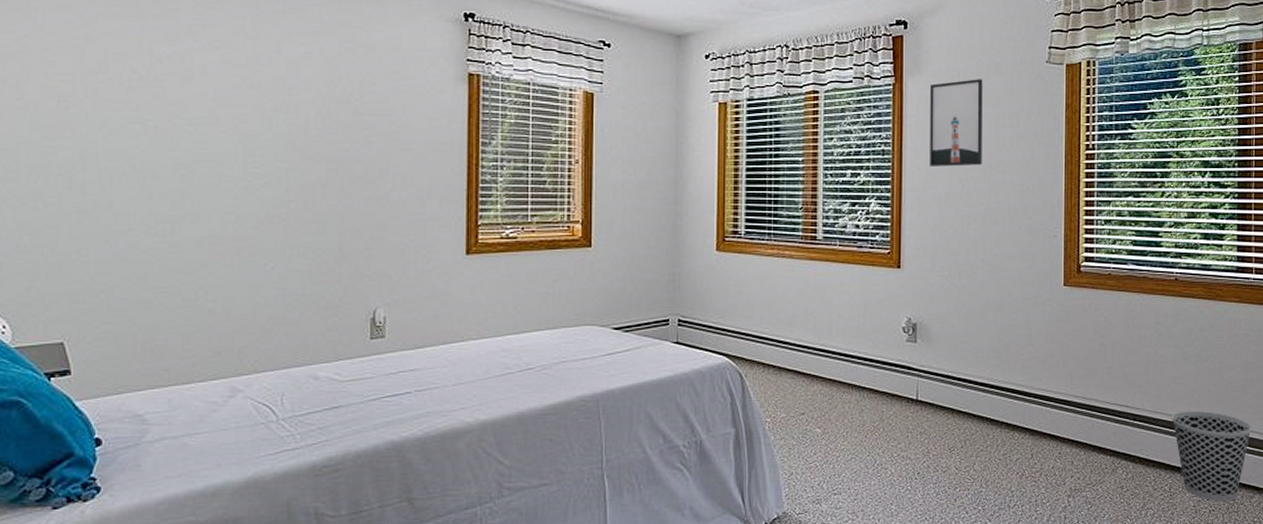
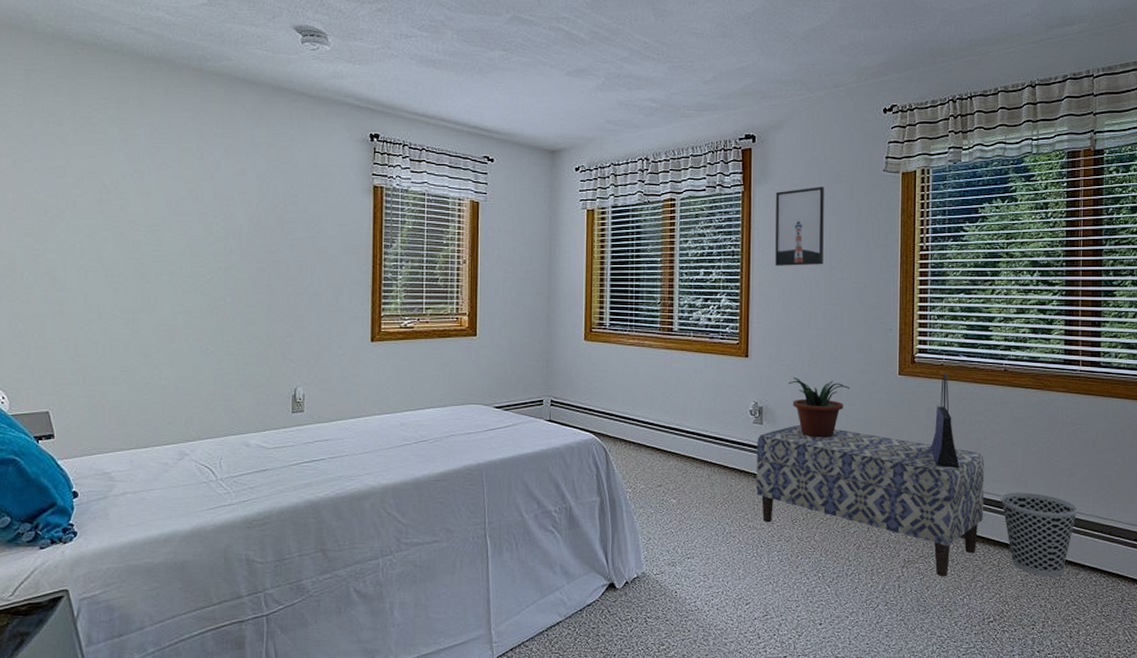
bench: none [910,342,1155,506] -> present [756,424,985,577]
potted plant: none [945,290,1012,357] -> present [788,377,851,438]
tote bag: none [1097,283,1129,387] -> present [930,373,960,469]

